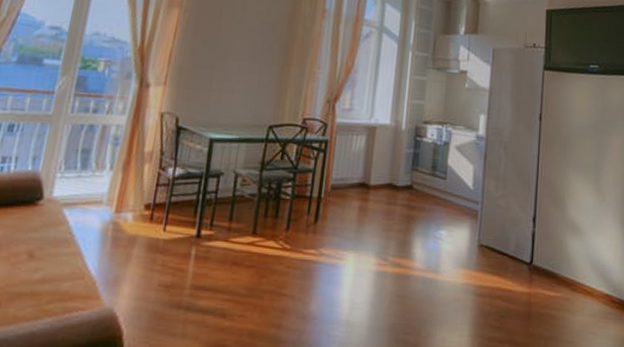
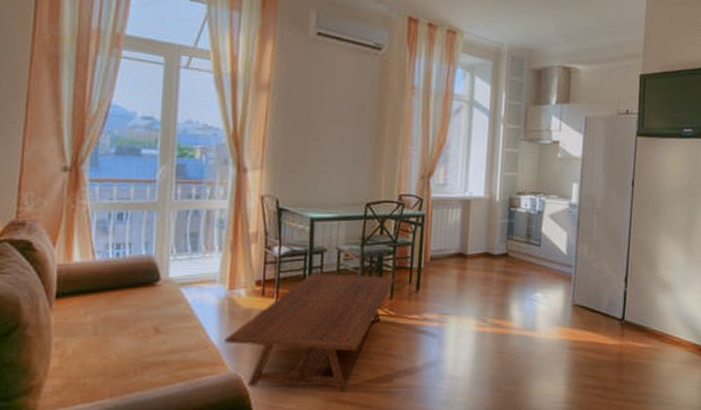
coffee table: none [103,197,293,337] -> present [224,272,395,393]

